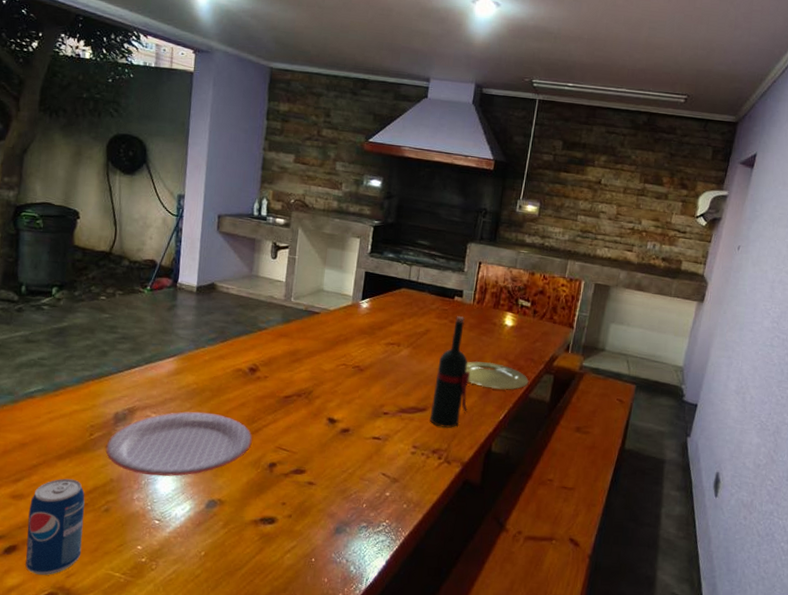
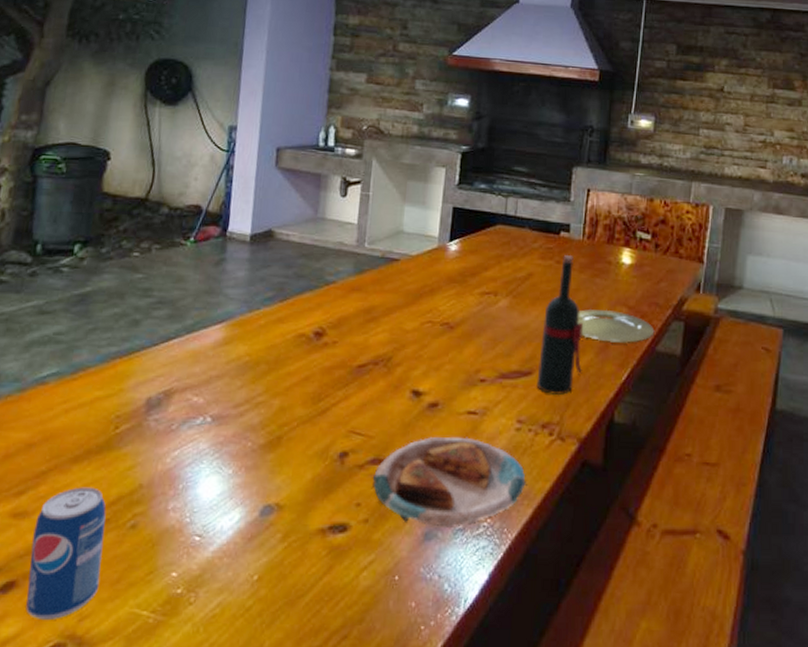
plate: present [105,411,252,477] -> none [134,390,319,478]
plate: none [295,455,419,525] -> present [373,436,527,528]

